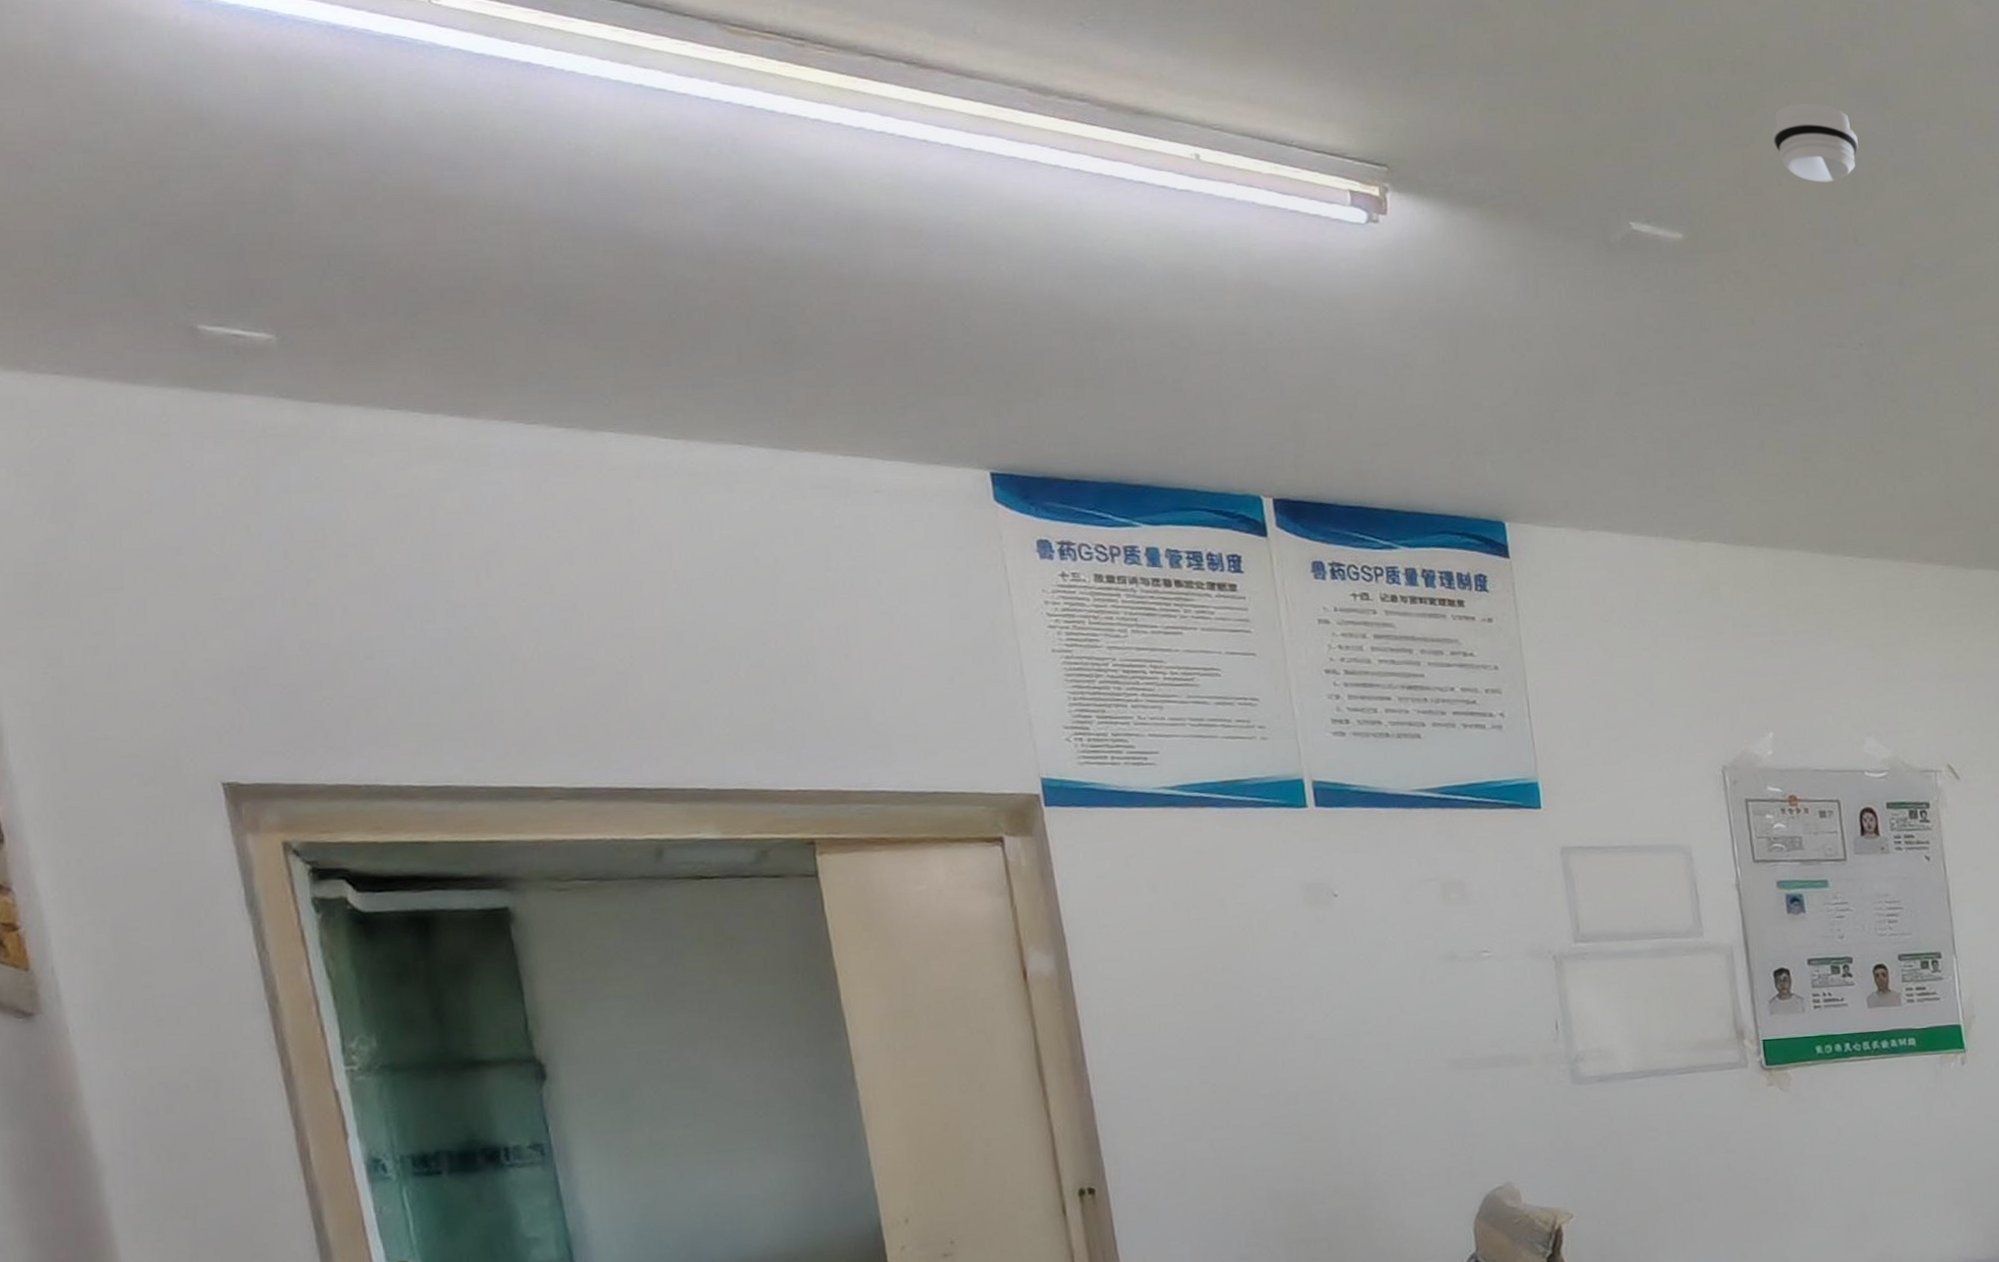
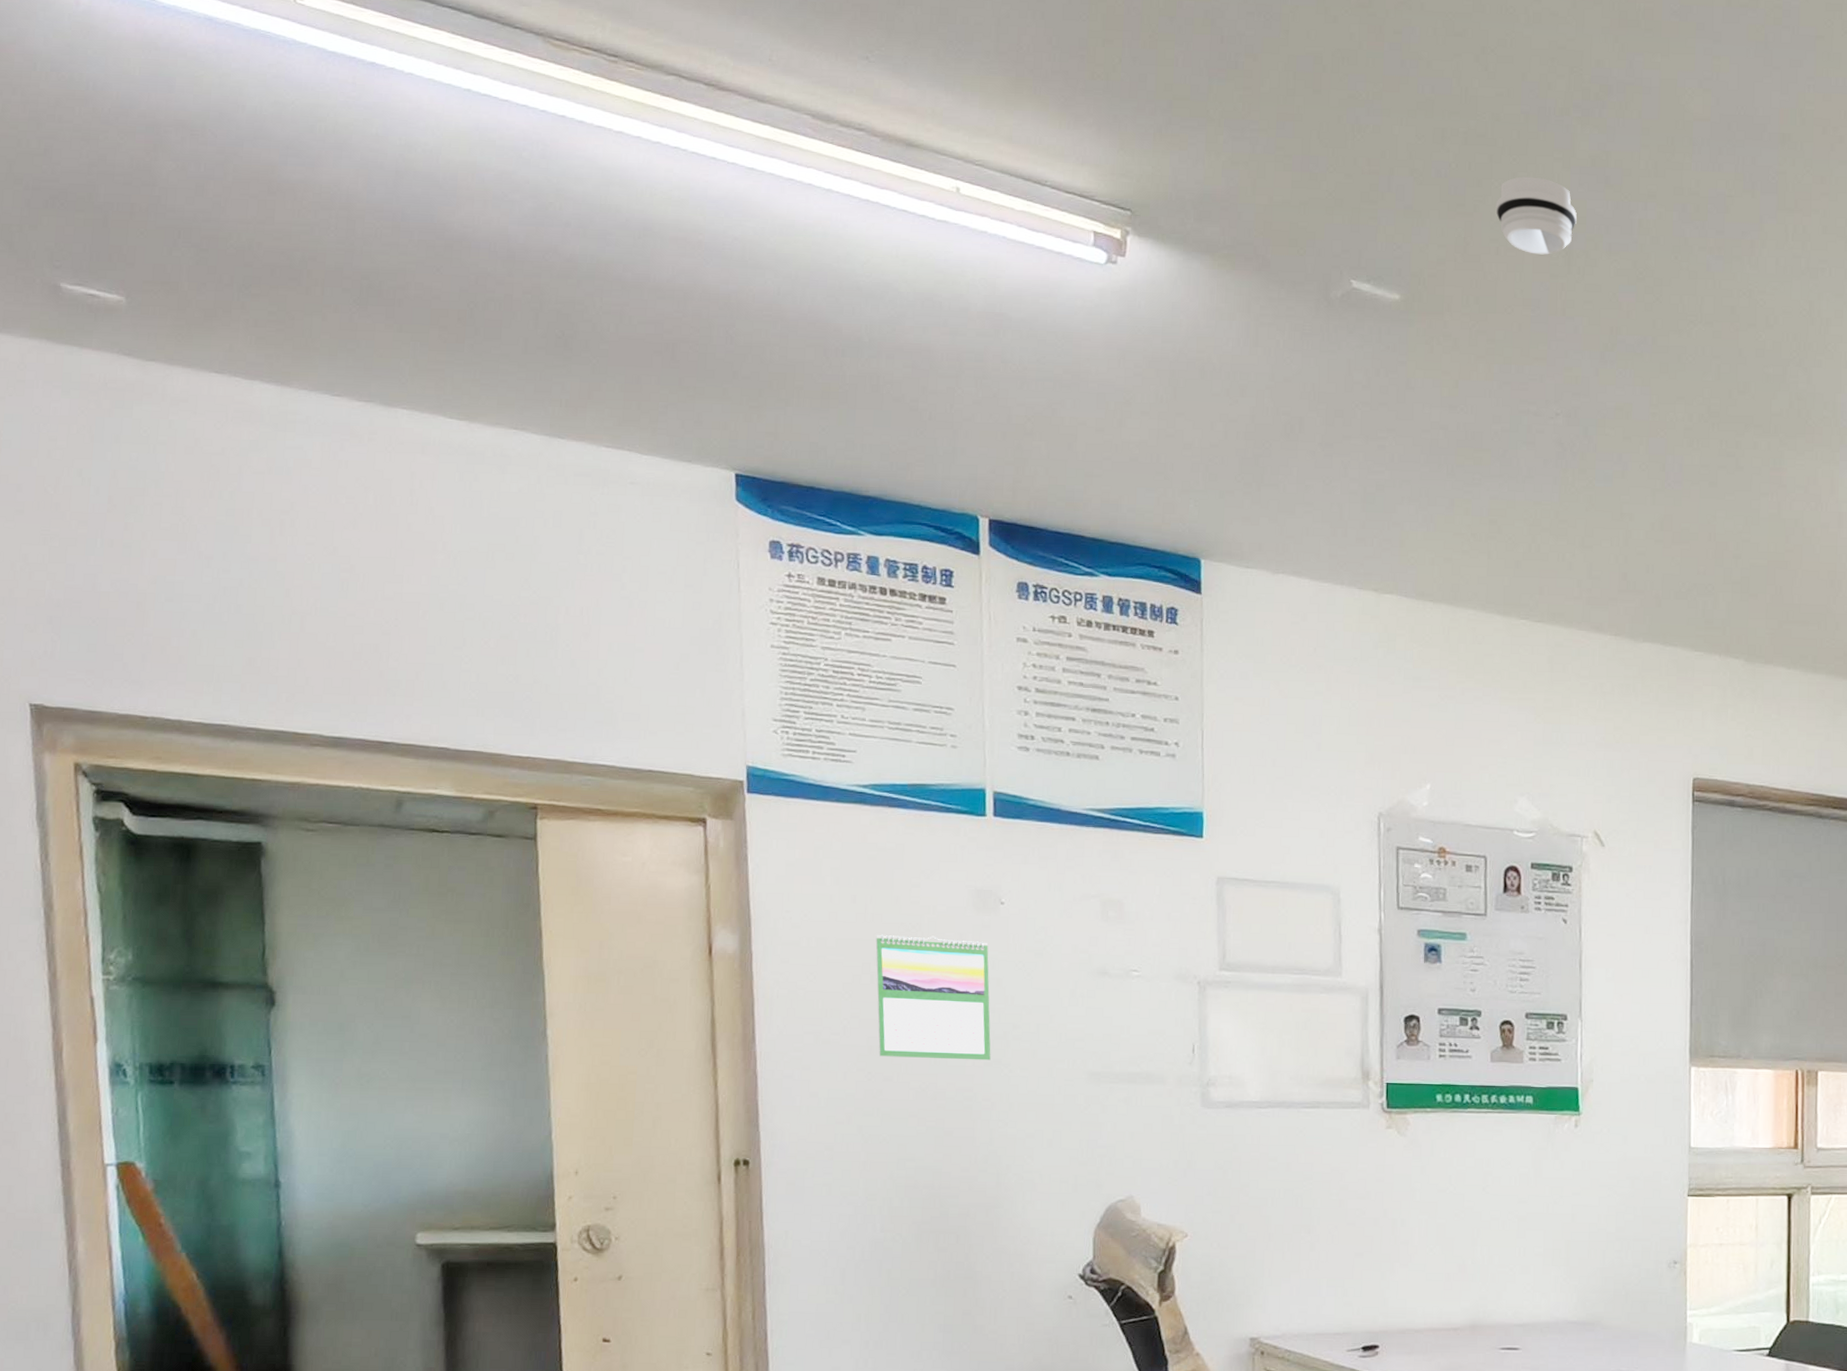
calendar: none [1203,936,1343,1067] -> present [875,934,991,1061]

